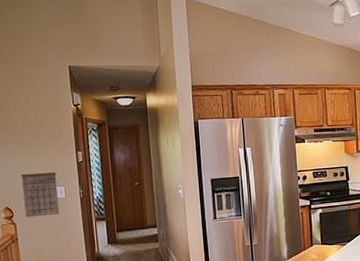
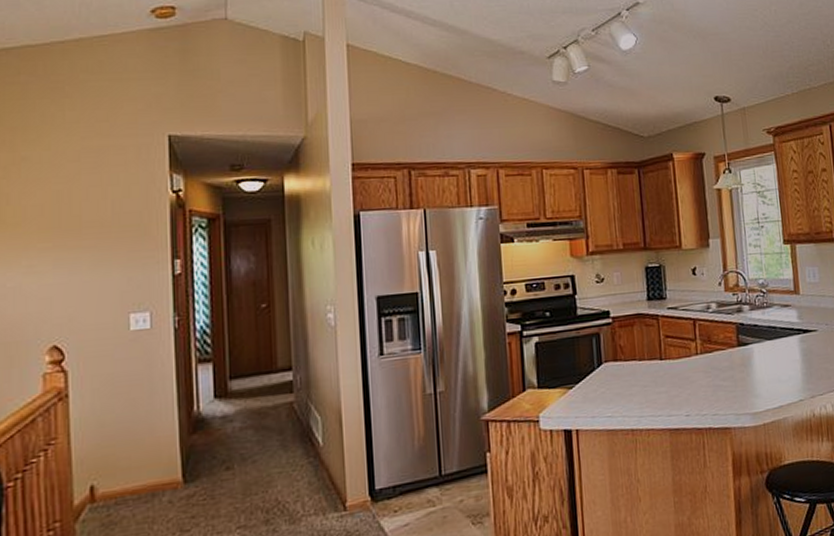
calendar: present [21,165,60,218] -> none [81,280,140,362]

